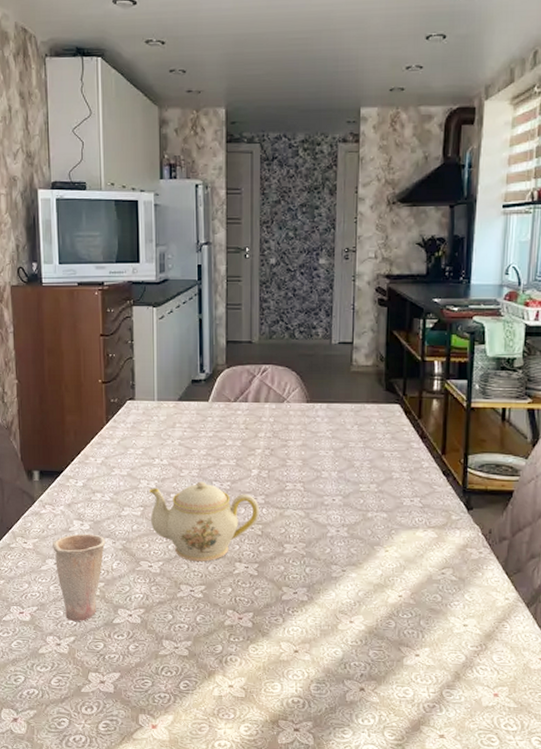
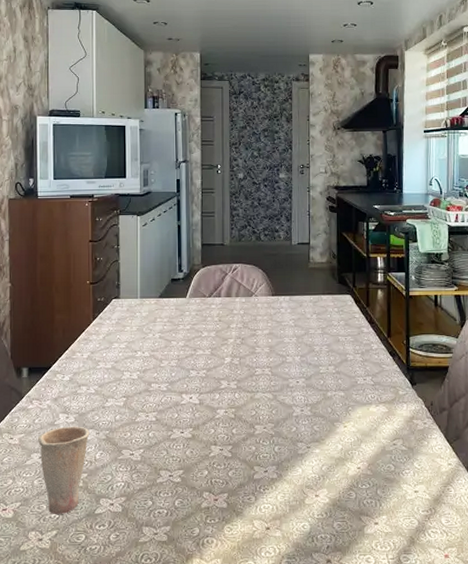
teapot: present [148,481,259,562] -> none [131,371,232,448]

